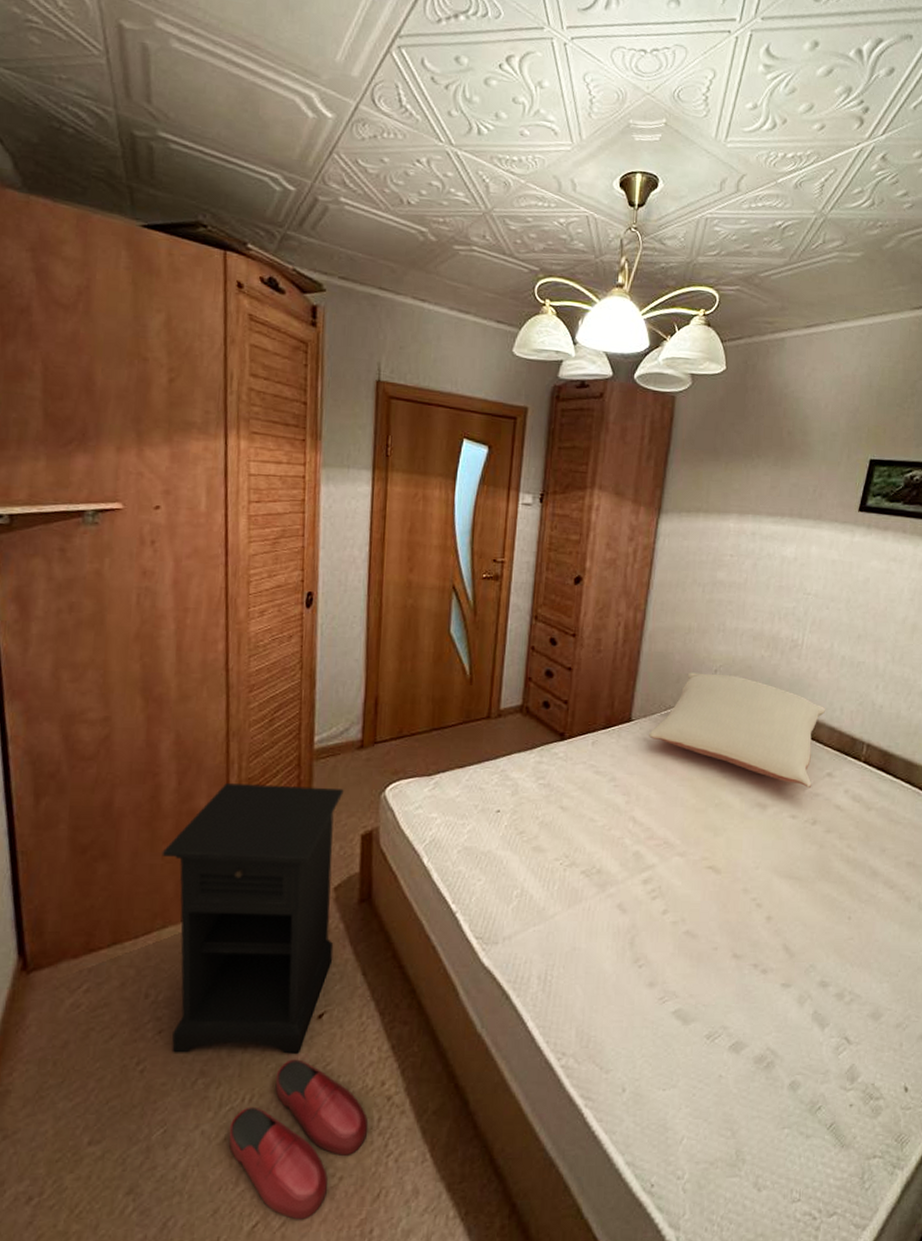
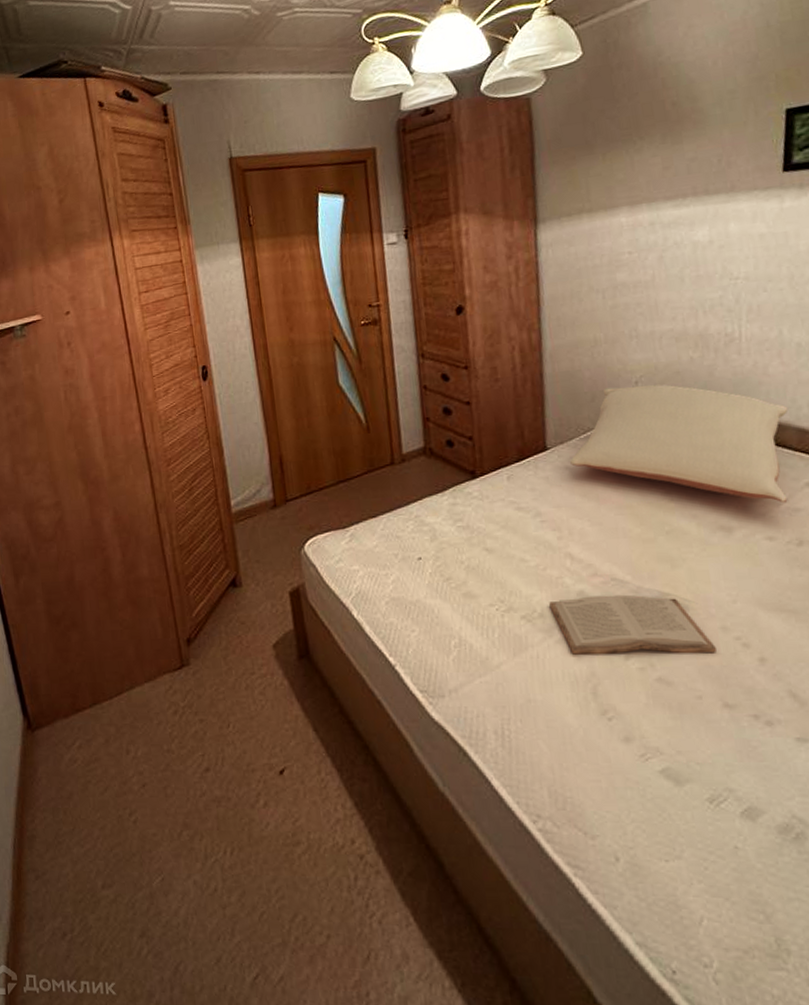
nightstand: present [162,782,344,1054] -> none [119,548,284,809]
slippers: present [229,1059,369,1220] -> none [217,814,347,976]
book: none [608,856,736,911] -> present [549,594,716,655]

